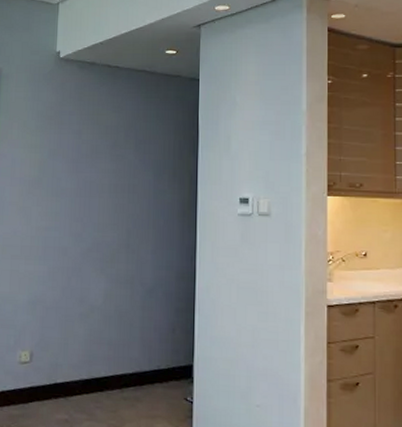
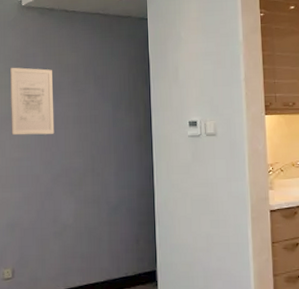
wall art: none [39,125,89,203] -> present [10,67,55,135]

